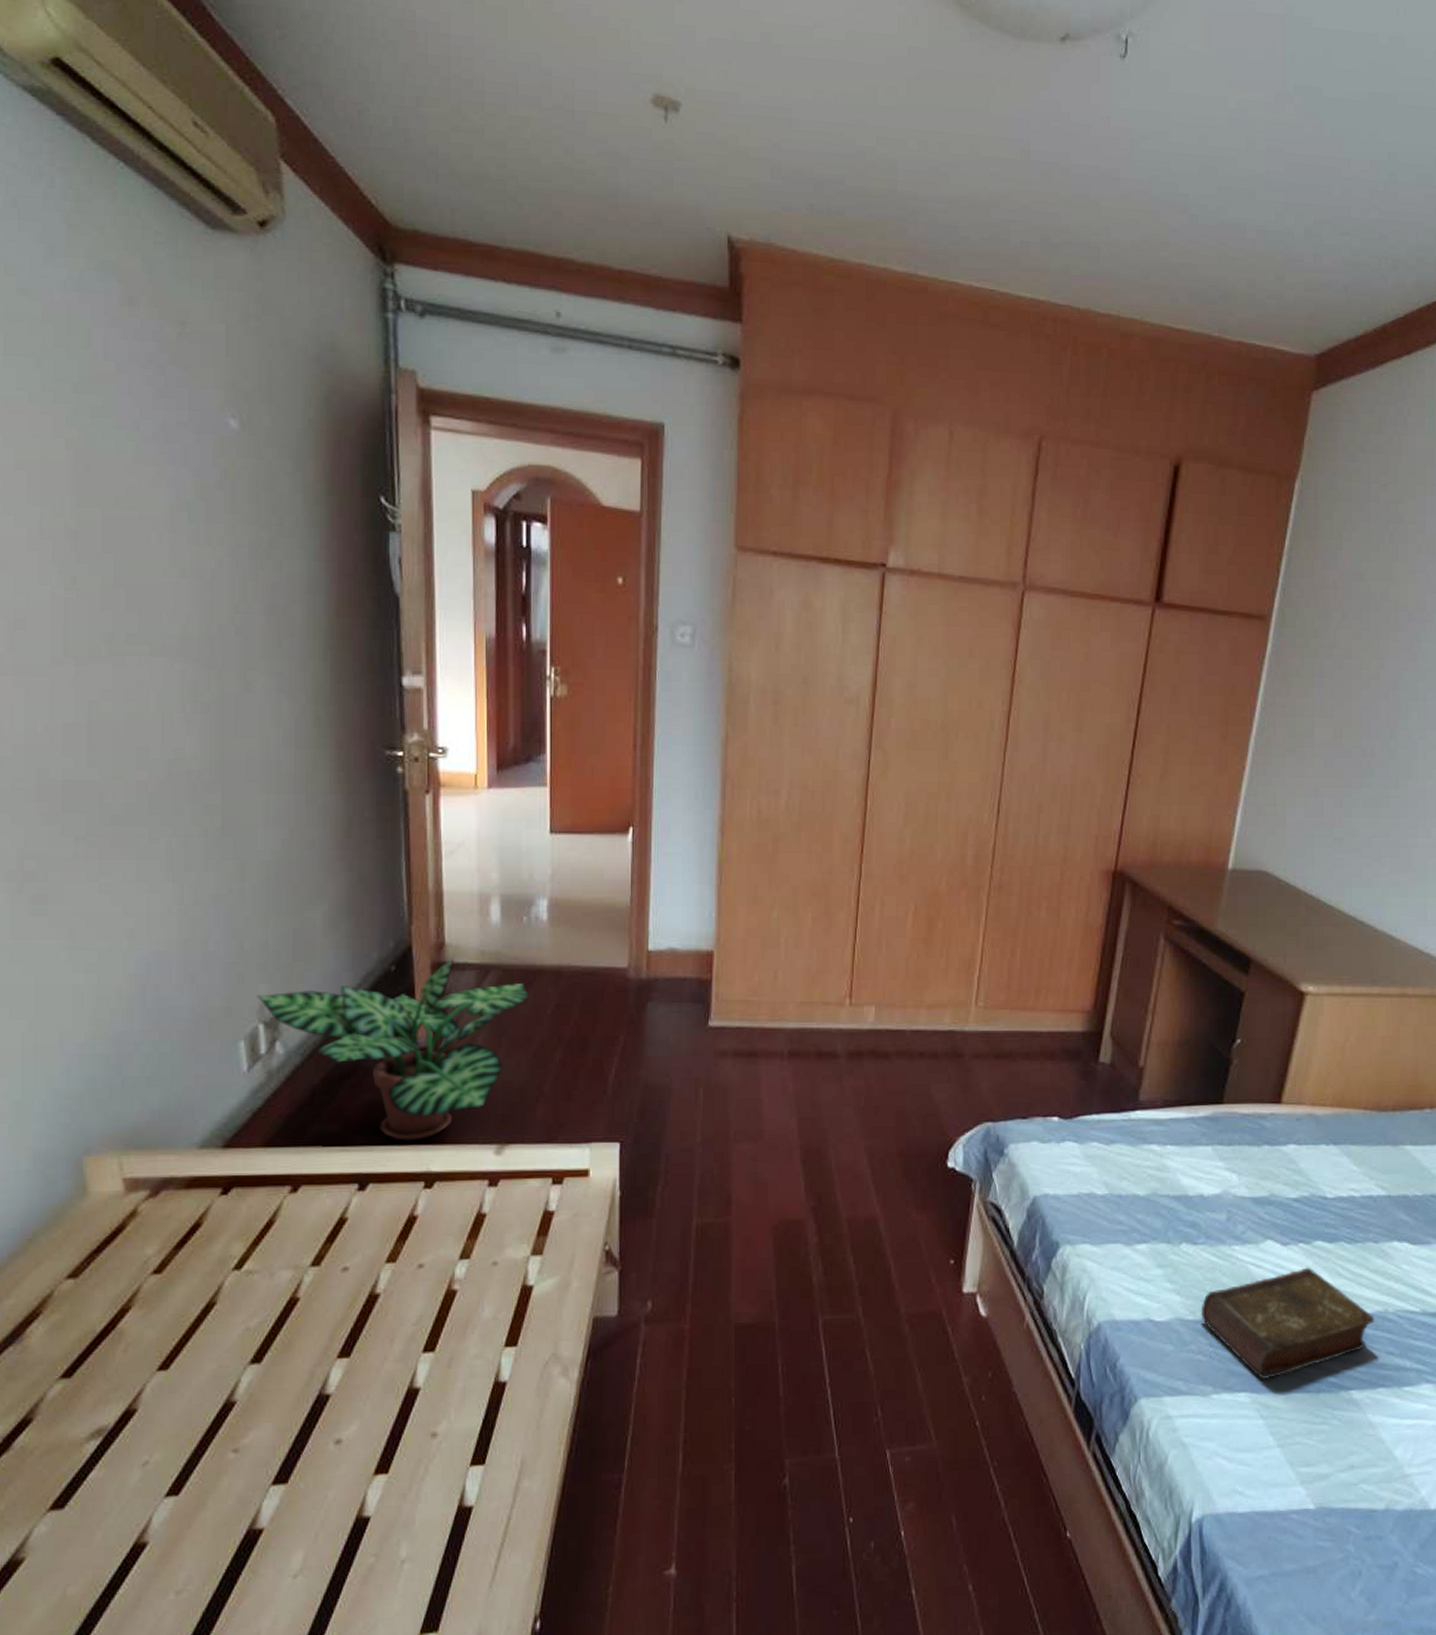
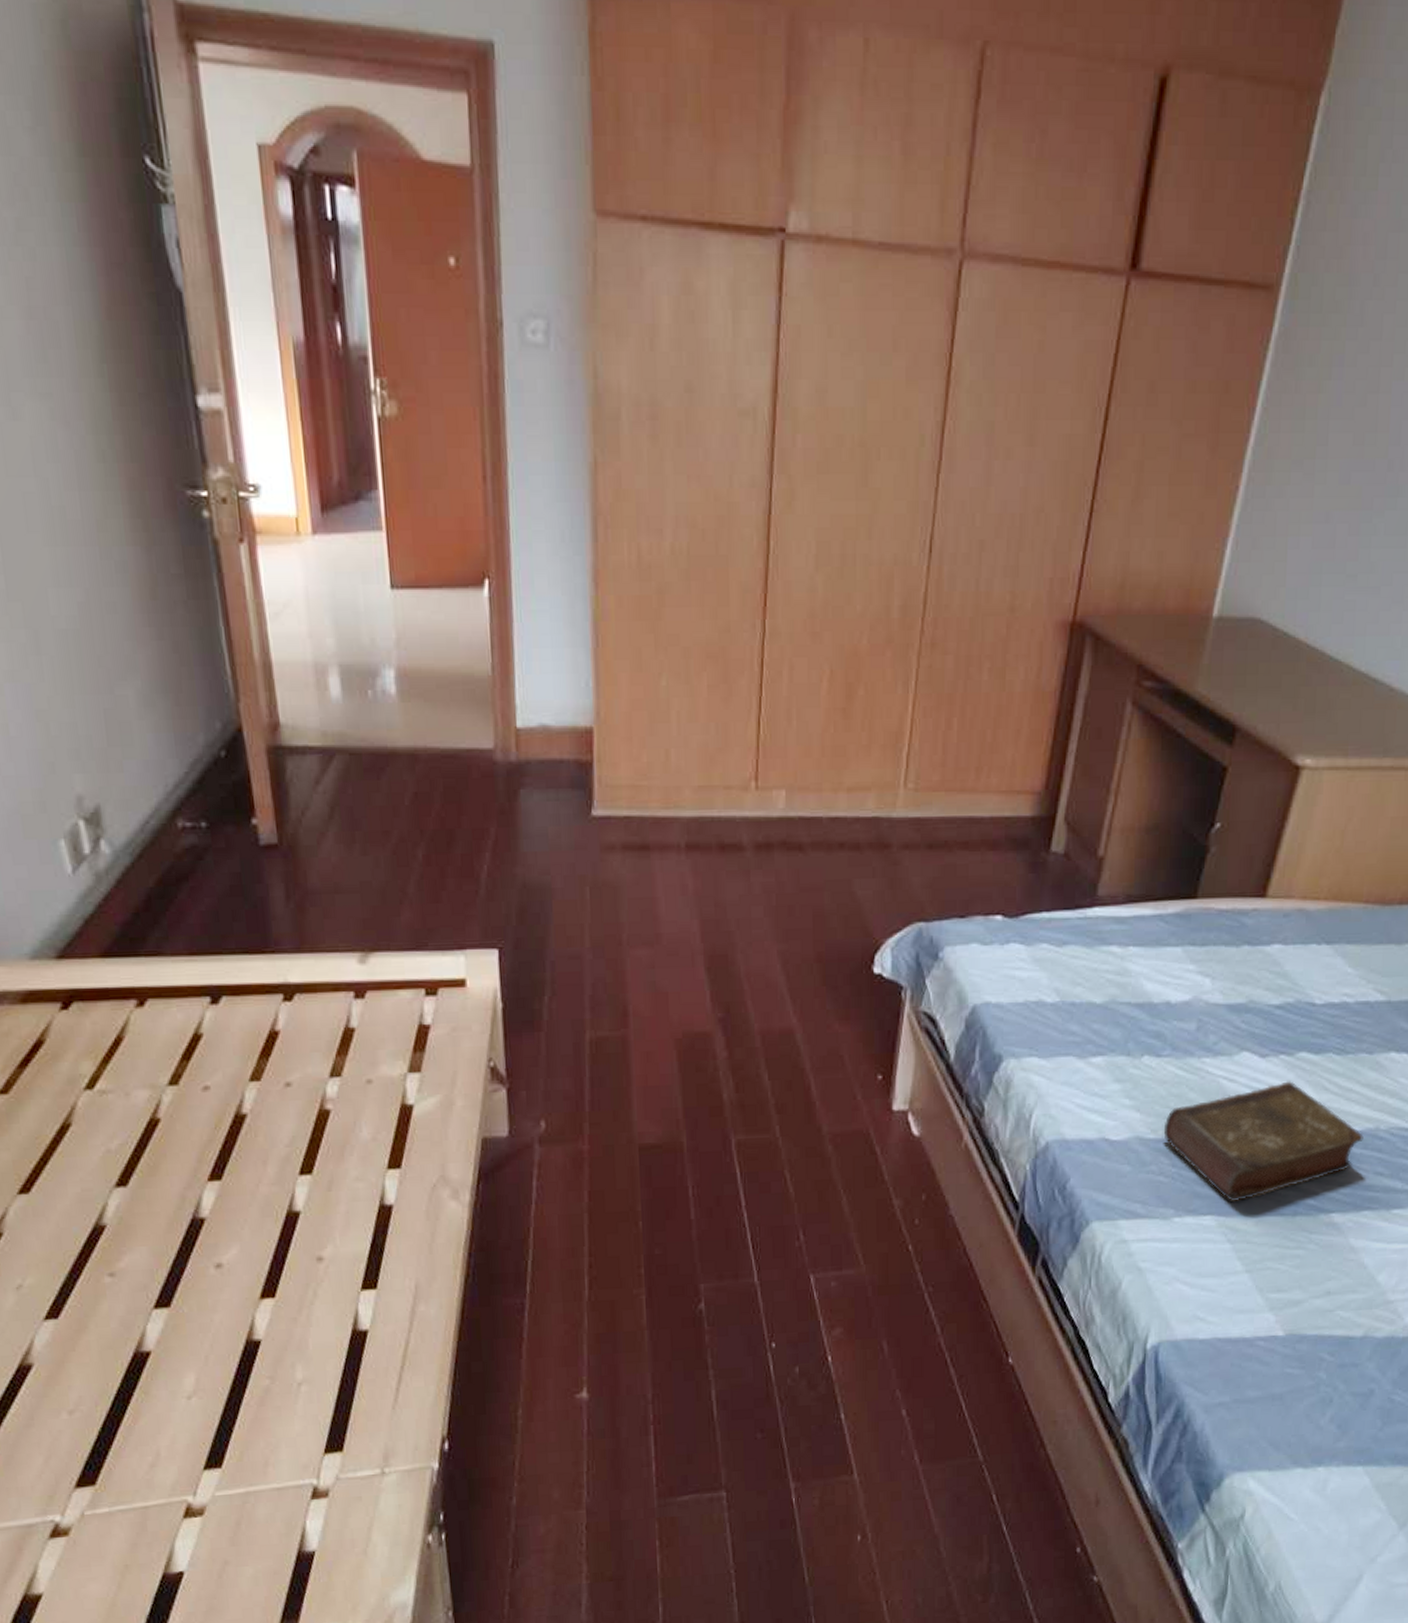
potted plant: present [256,958,529,1141] -> none [71,740,383,949]

